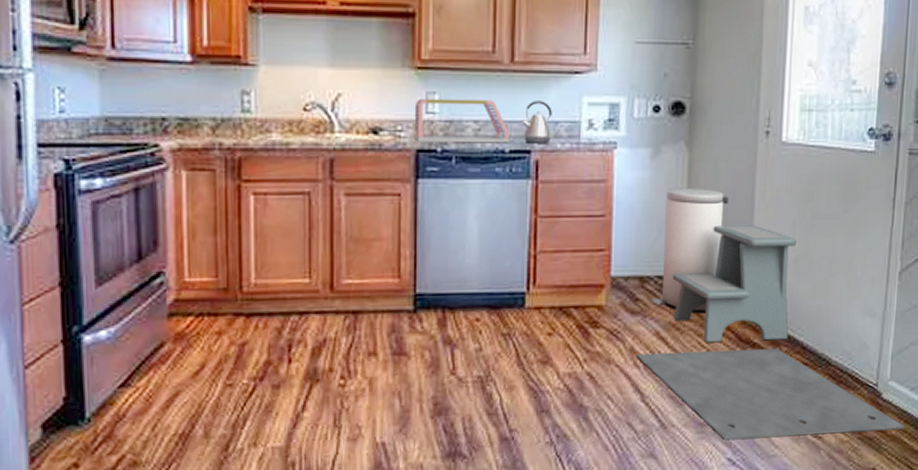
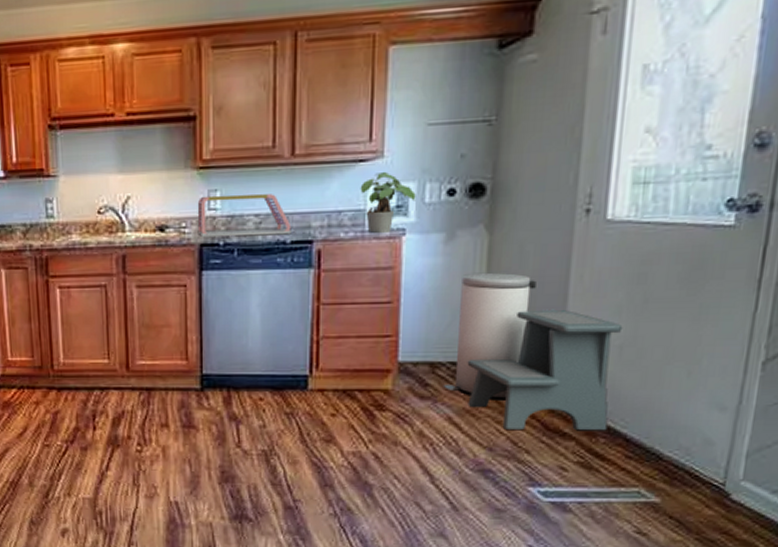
kettle: present [521,101,553,145] -> none [303,191,336,235]
potted plant: none [575,84,626,147] -> present [360,171,416,234]
door mat: present [636,349,905,440] -> none [426,437,762,534]

